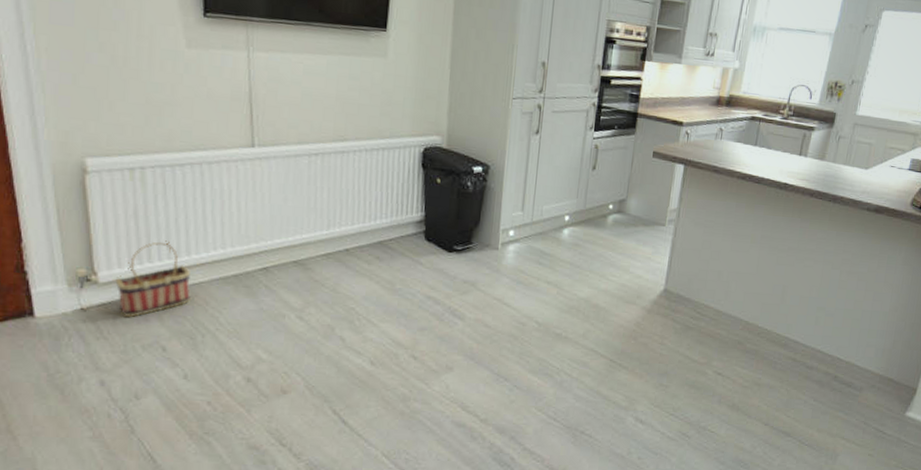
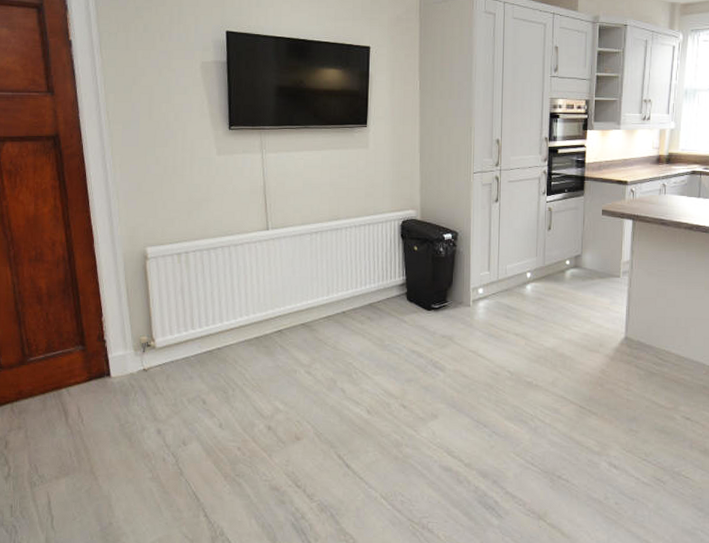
basket: present [115,240,191,317] -> none [168,311,223,375]

